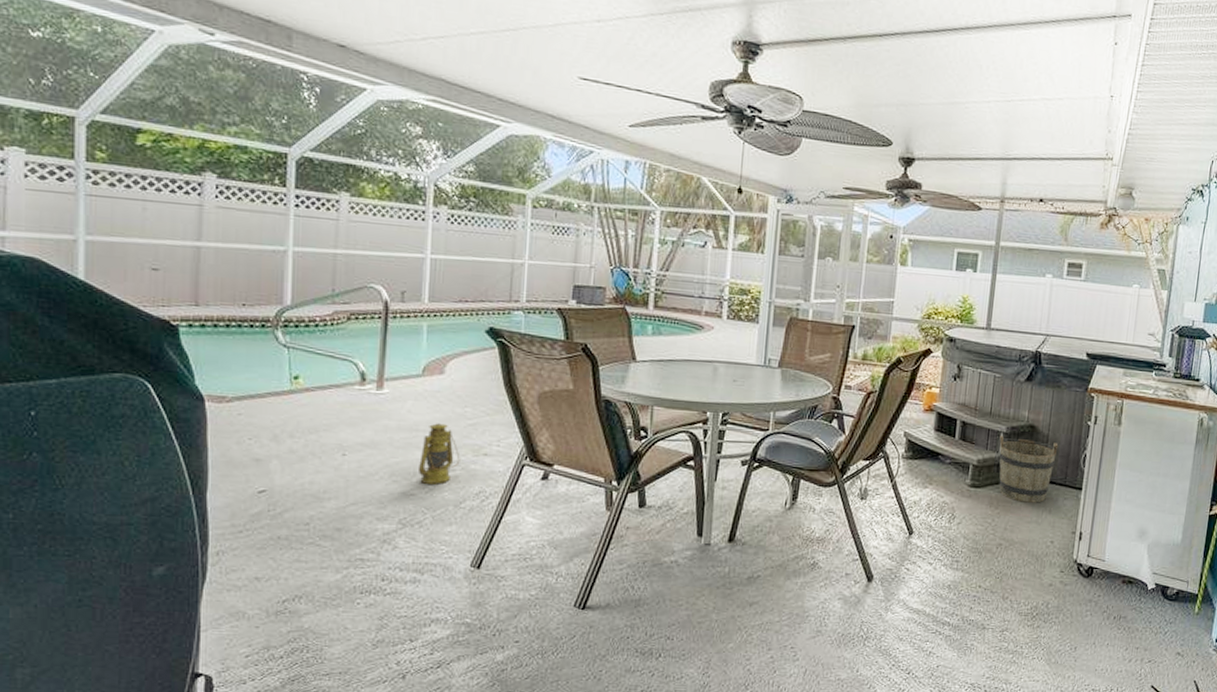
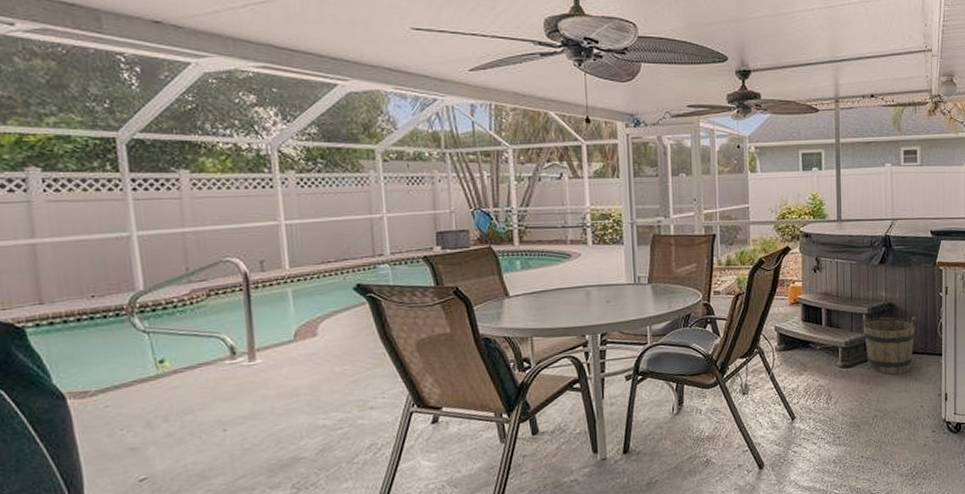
lantern: present [419,423,461,485] -> none [304,384,347,446]

